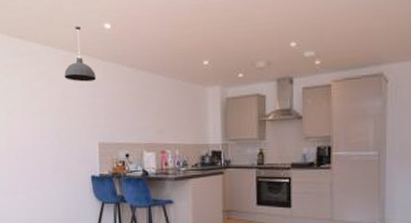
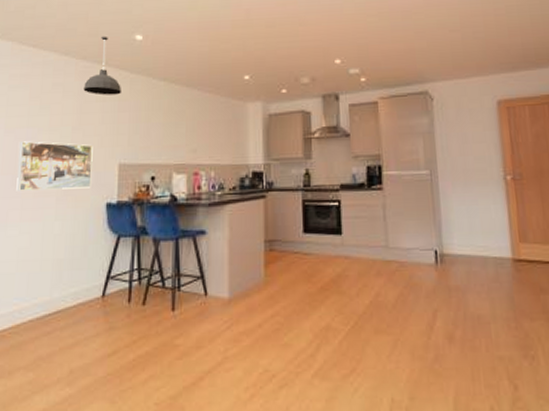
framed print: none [19,123,78,164] -> present [16,141,93,191]

